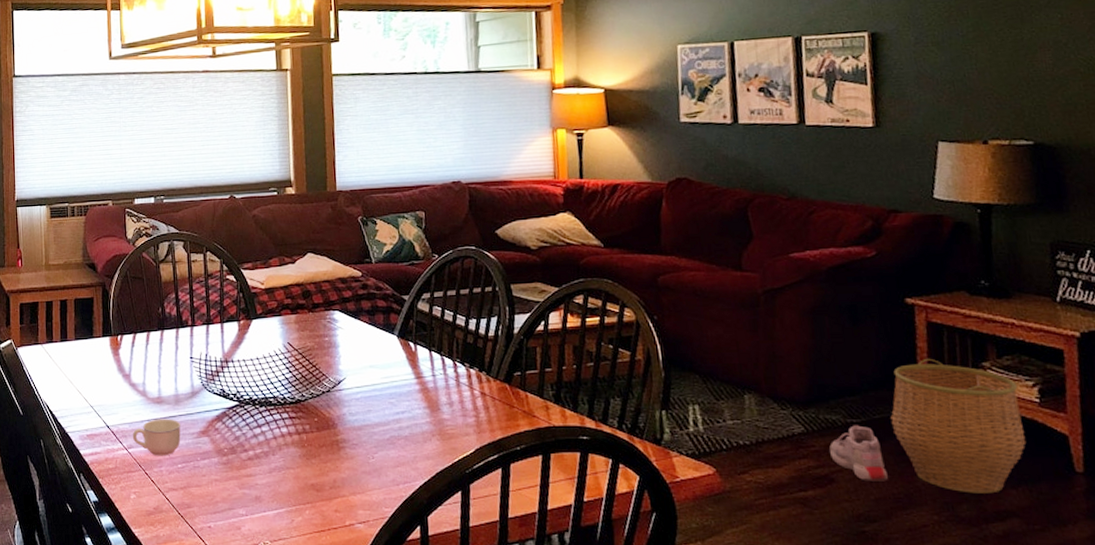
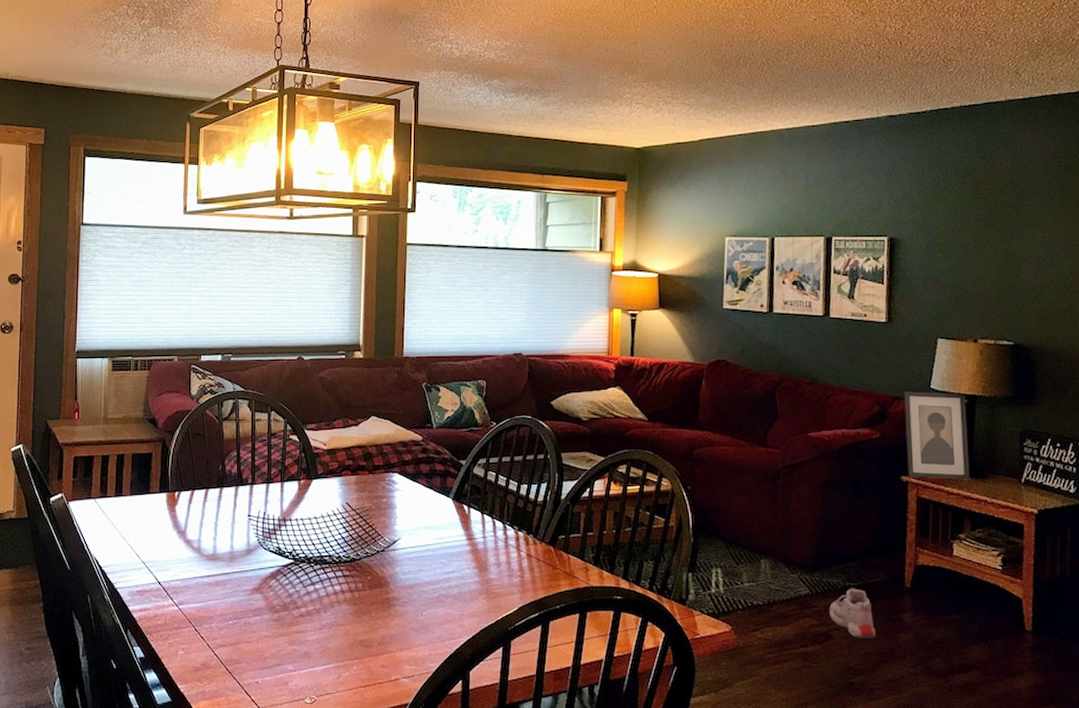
cup: present [132,418,181,456] -> none [184,575,235,613]
basket: present [890,358,1027,494] -> none [881,529,989,649]
picture frame: none [901,202,992,300] -> present [904,391,971,480]

